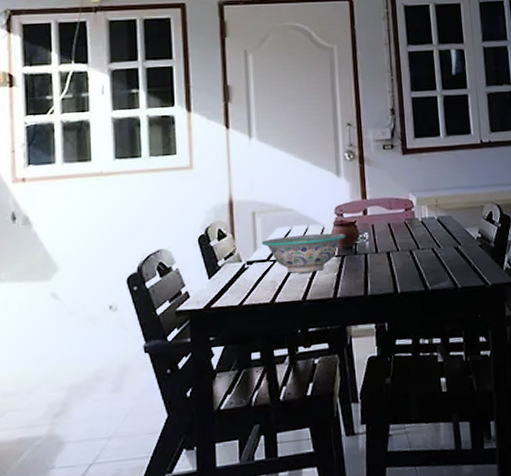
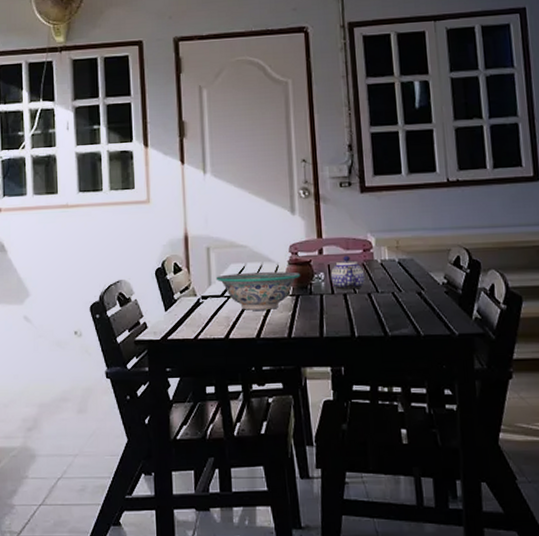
teapot: none [374,215,407,248] -> present [330,255,365,290]

